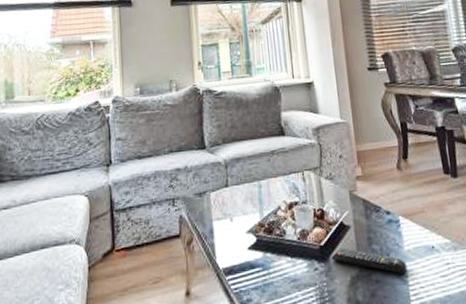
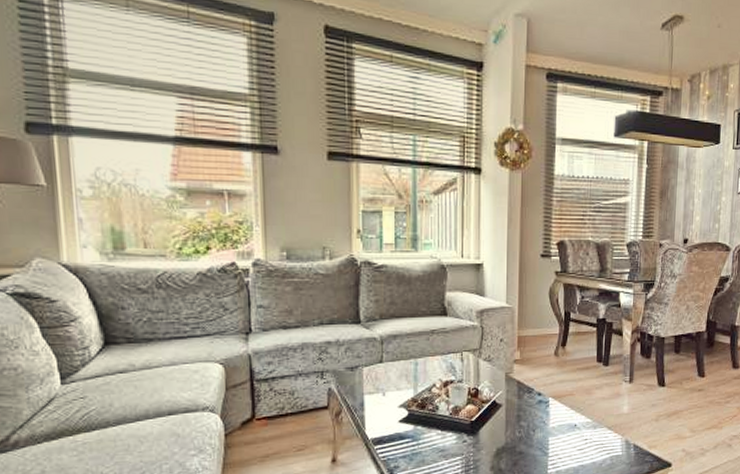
remote control: present [332,248,407,275] -> none [481,423,548,448]

